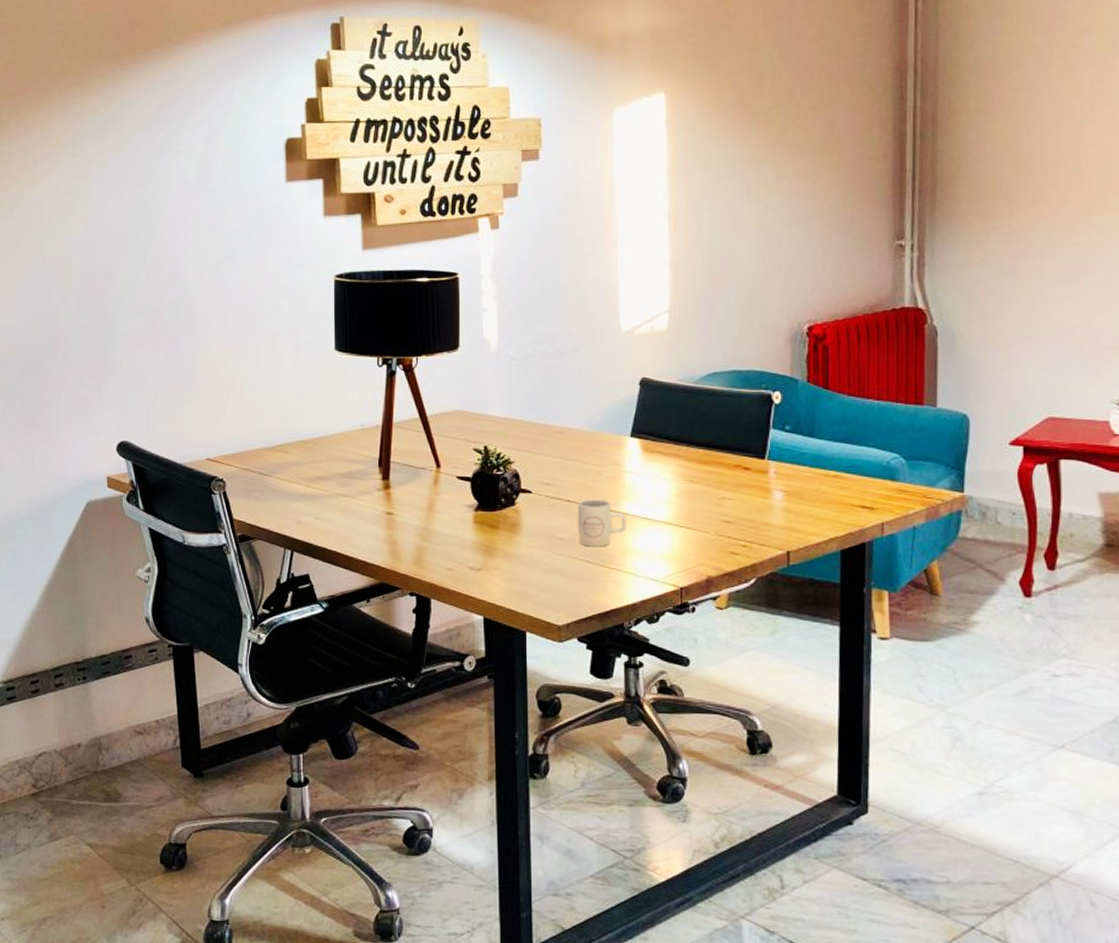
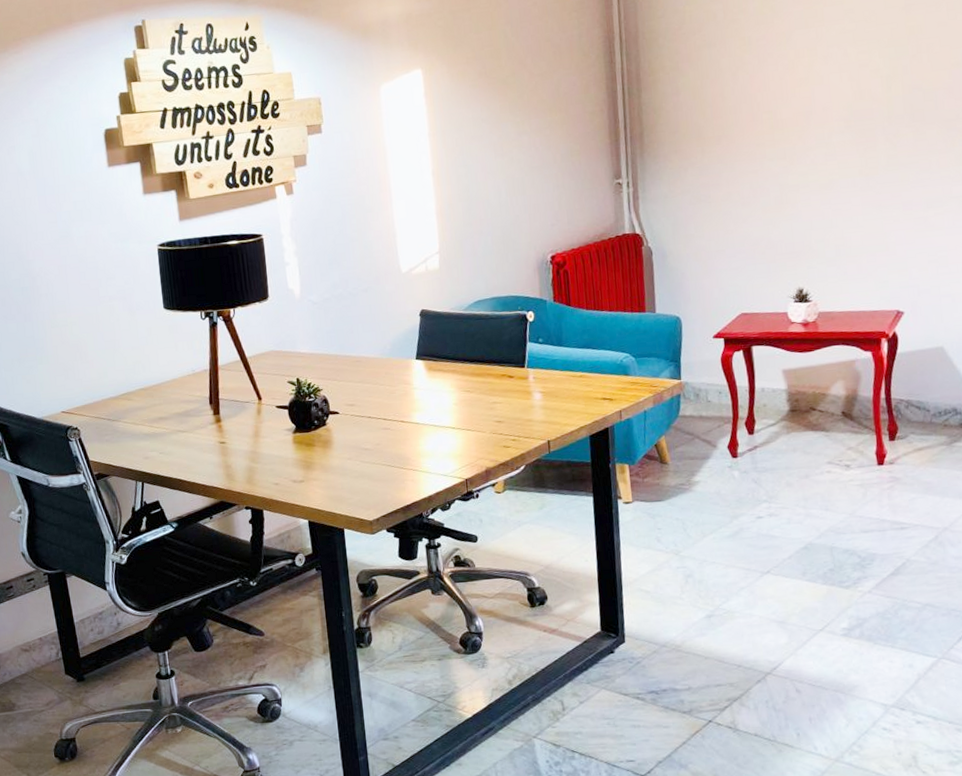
mug: present [577,499,626,547] -> none [377,413,419,454]

